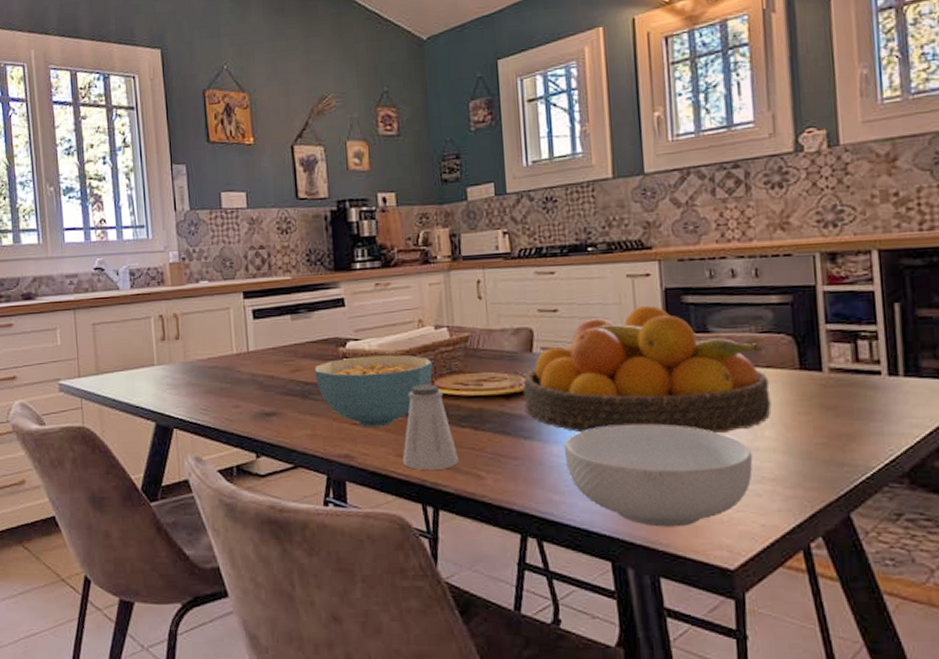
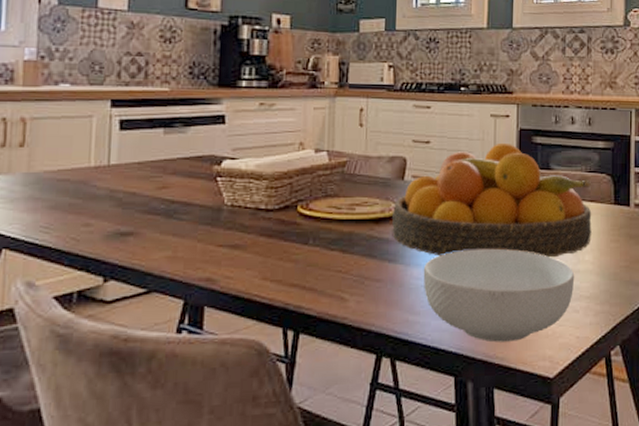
cereal bowl: present [314,355,433,427] -> none [183,176,309,249]
saltshaker: present [403,384,458,470] -> none [268,207,324,293]

